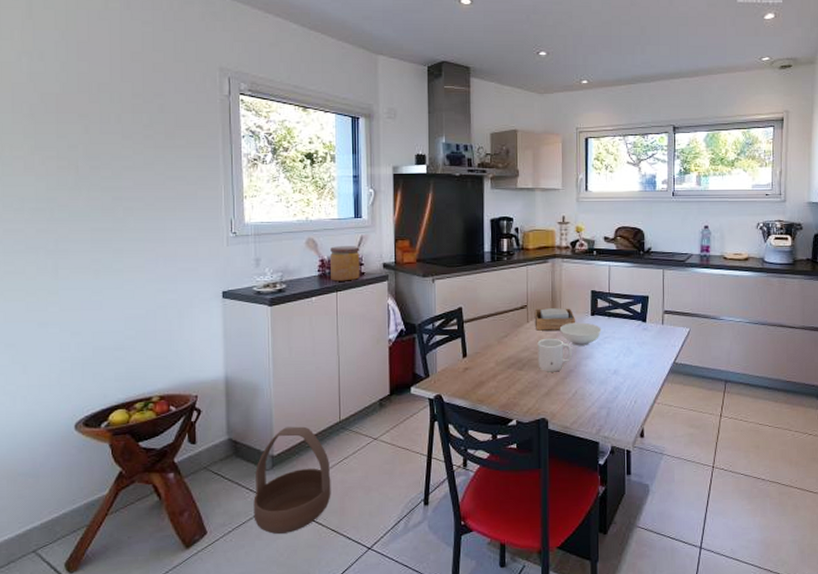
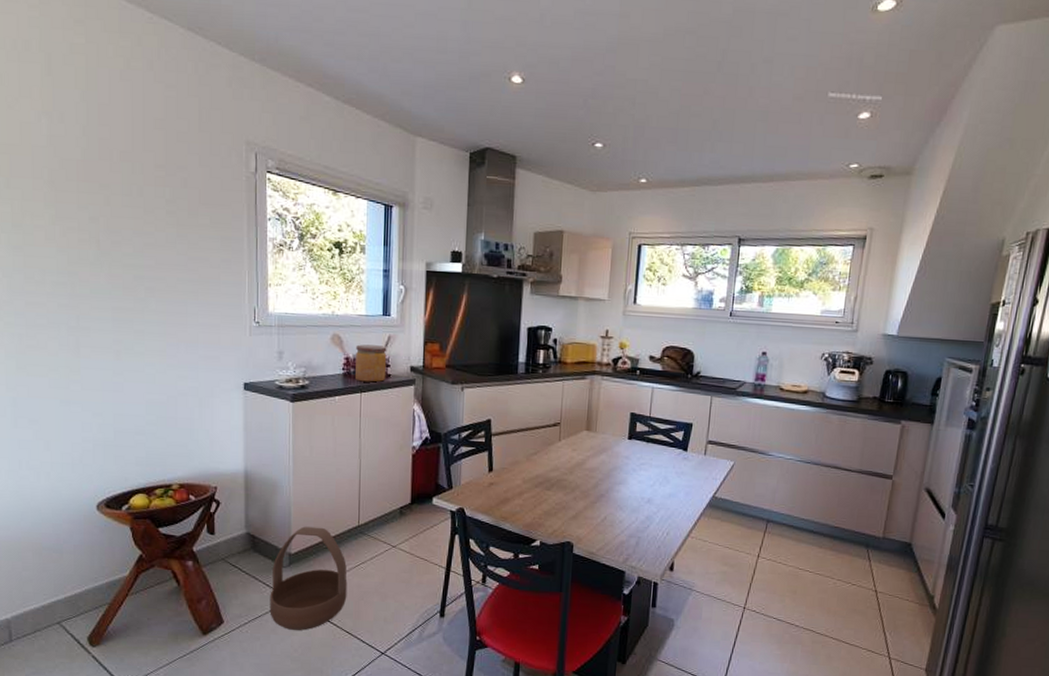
napkin holder: present [534,308,576,331] -> none [567,427,612,452]
mug: present [537,338,573,372] -> none [567,459,605,495]
bowl: present [560,322,602,346] -> none [594,445,639,470]

